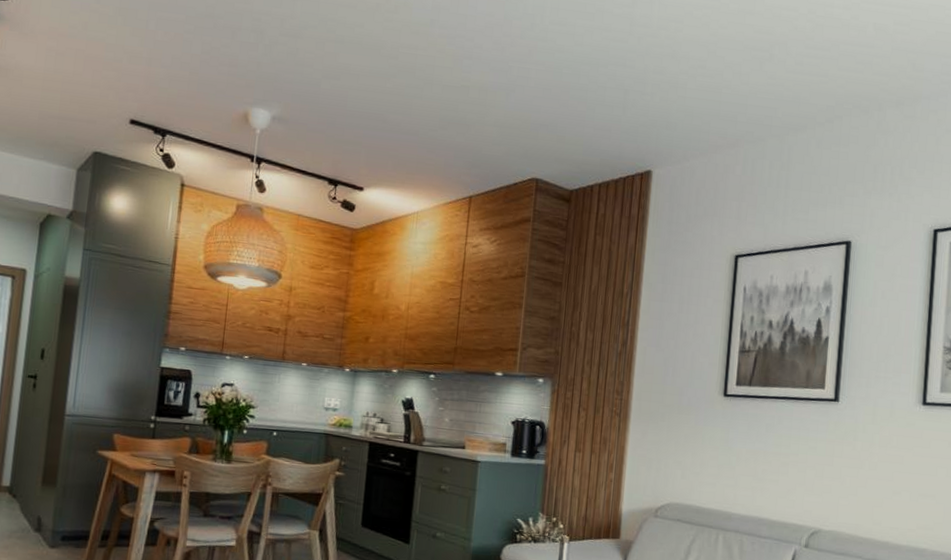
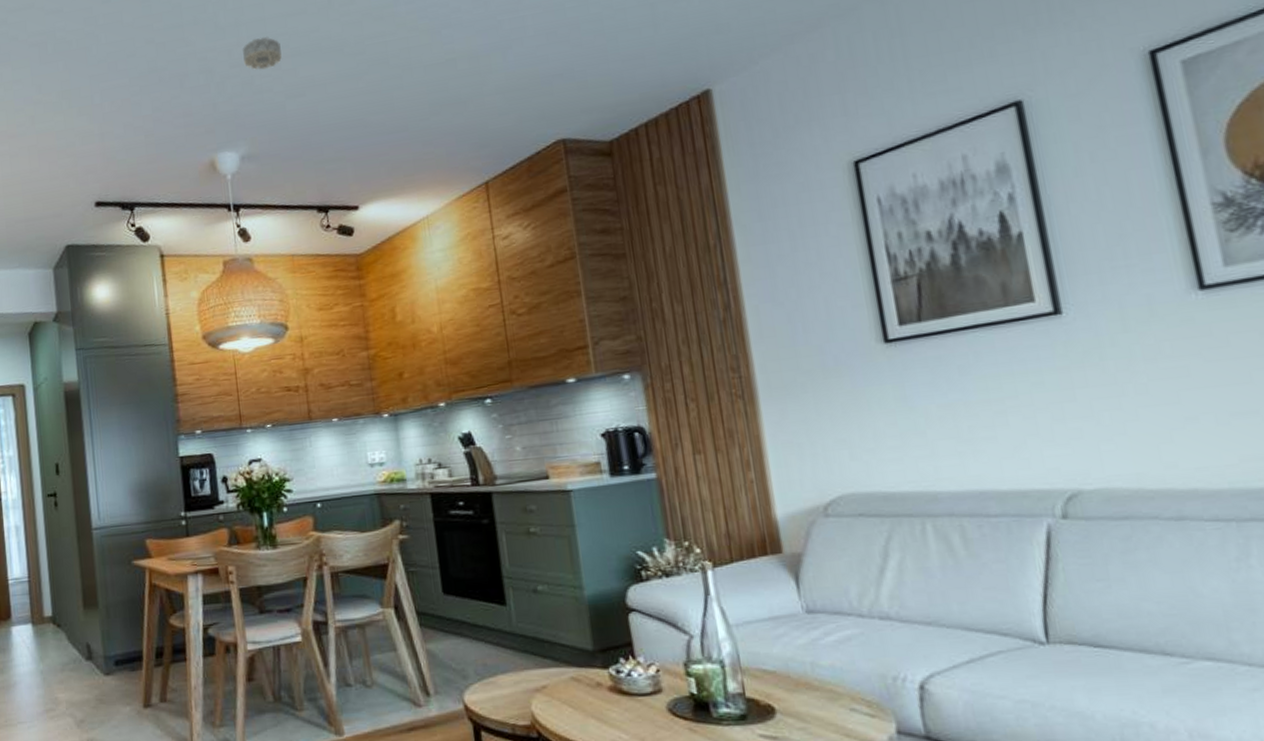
smoke detector: none [293,16,328,47] -> present [241,36,282,70]

